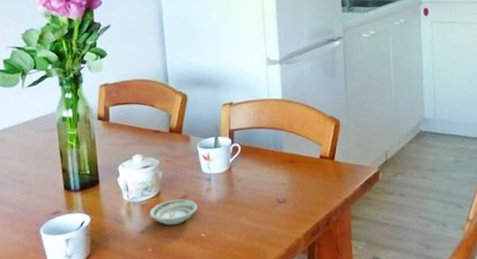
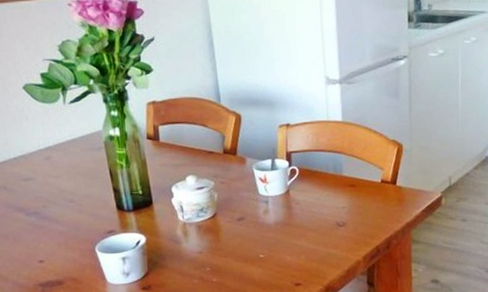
saucer: present [149,199,197,226] -> none [206,221,255,246]

